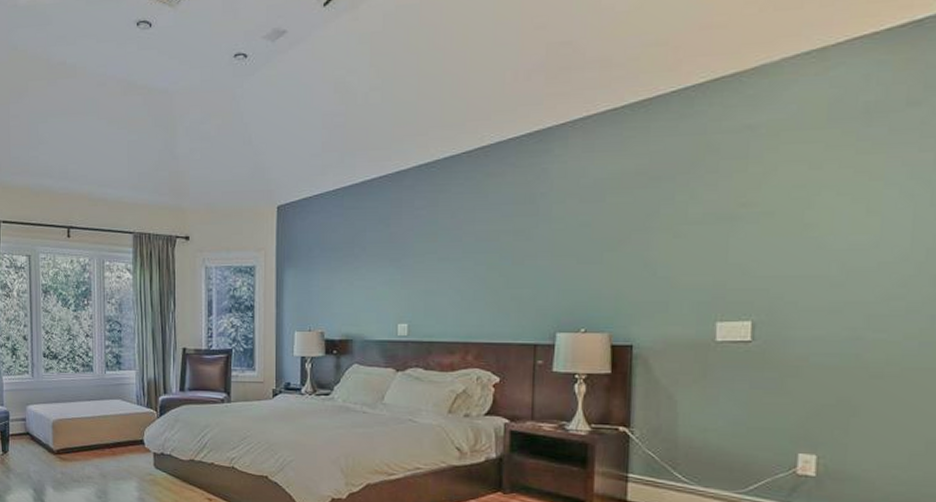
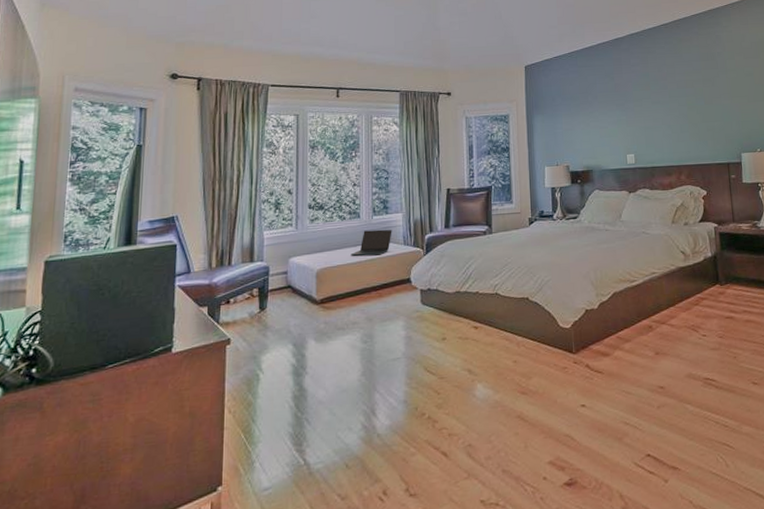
laptop: none [84,385,125,413] -> present [351,229,392,256]

